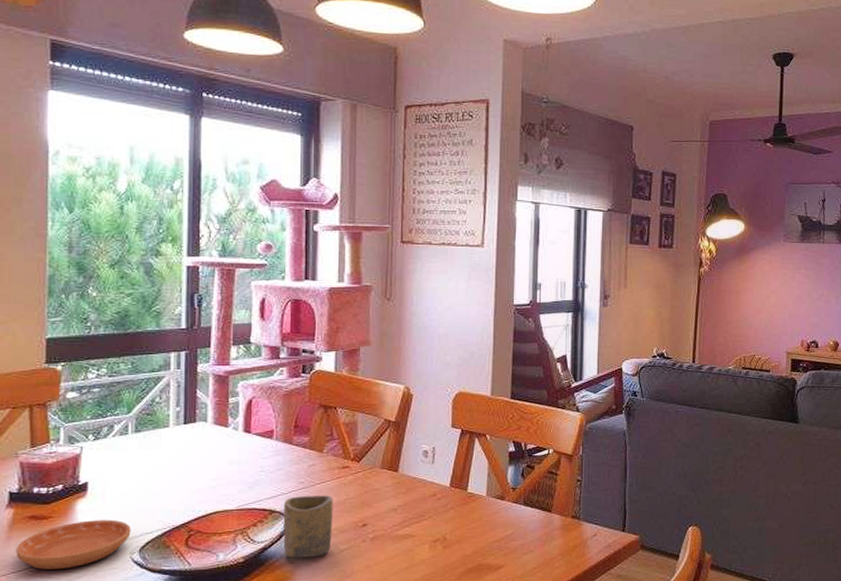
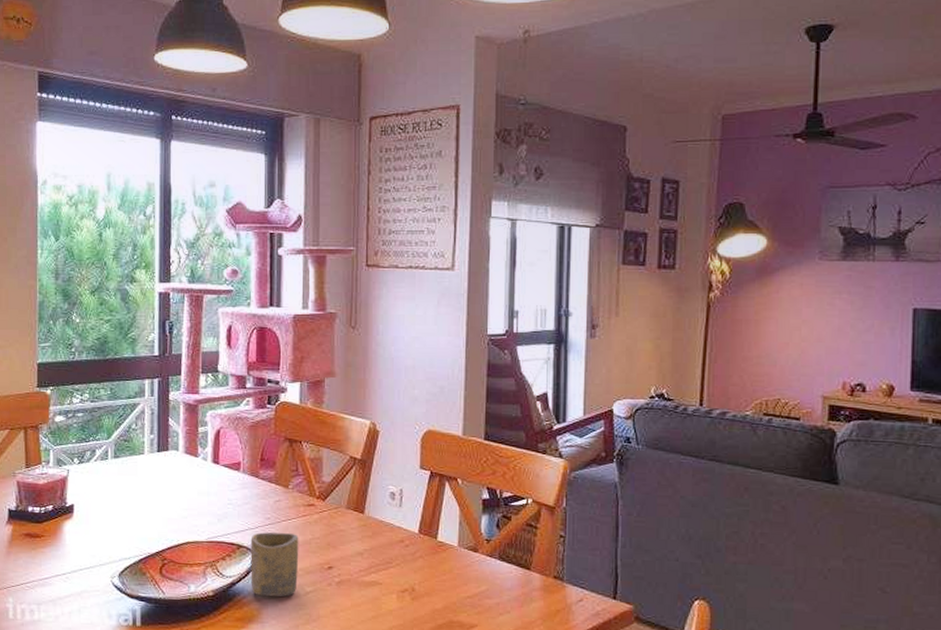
saucer: present [16,519,131,570] -> none [14,541,111,587]

